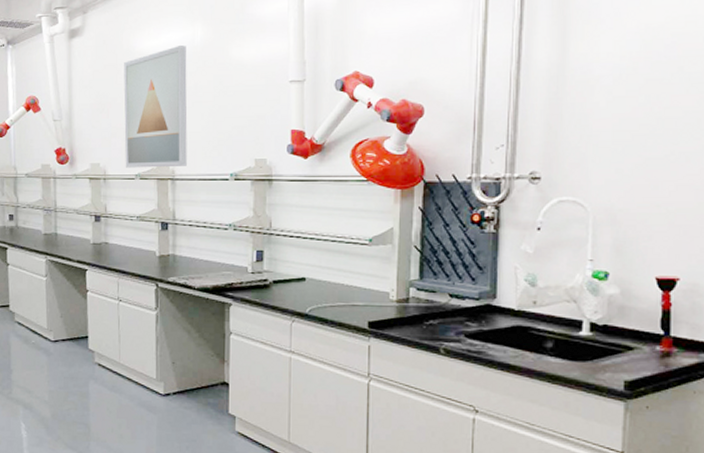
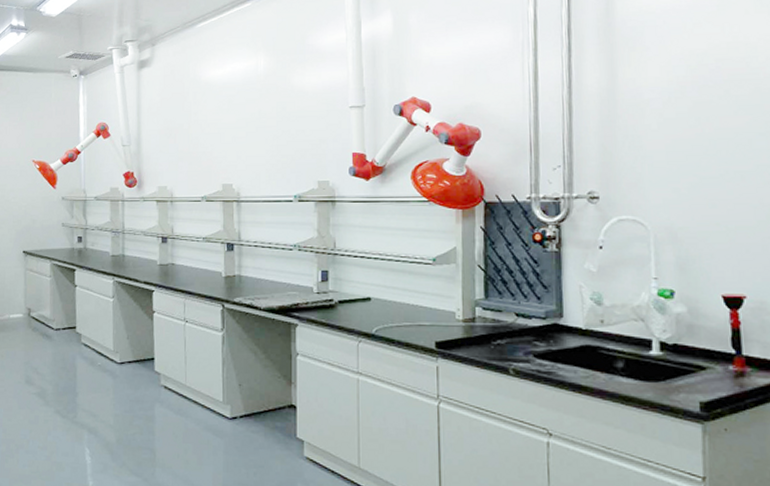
wall art: present [124,45,188,168] -> none [190,74,252,191]

